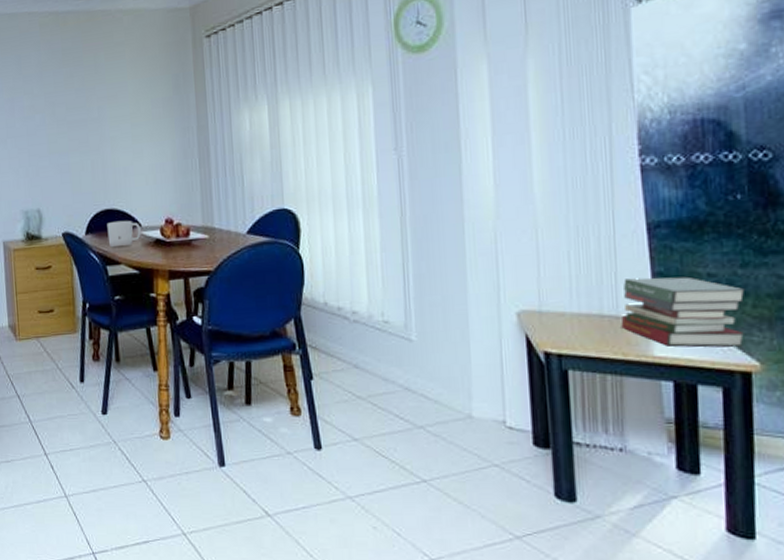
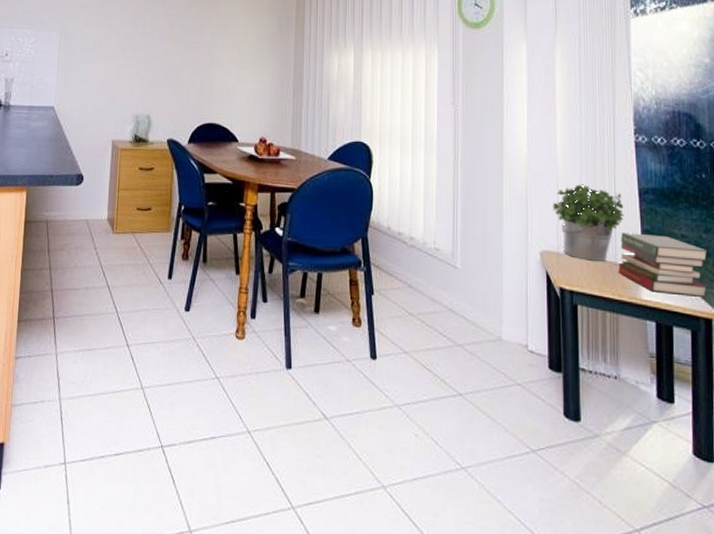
mug: present [107,220,141,249] -> none [207,134,238,160]
potted plant: none [531,226,628,317] -> present [553,184,624,261]

